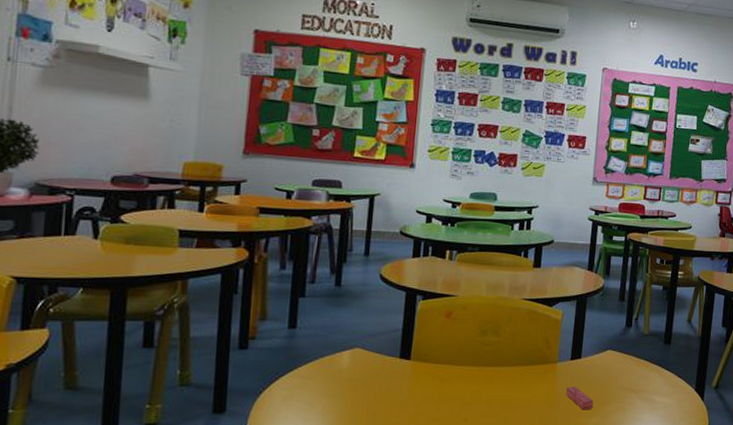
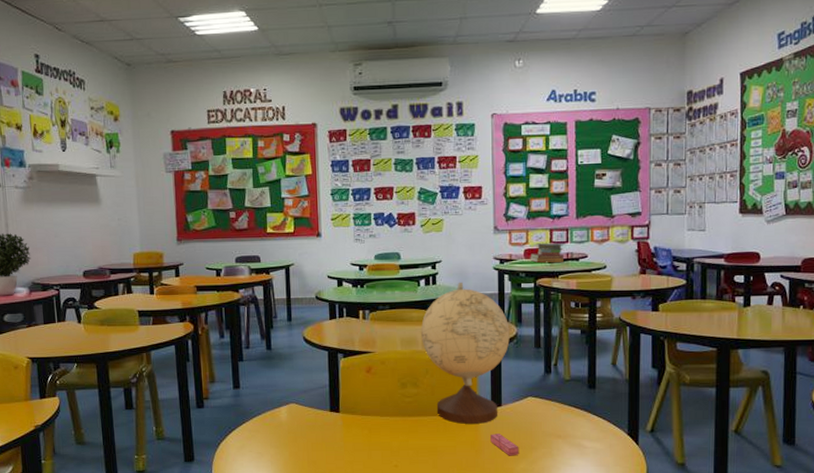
globe: none [508,229,598,376] -> present [421,282,510,424]
books: none [623,198,655,220] -> present [530,243,563,263]

